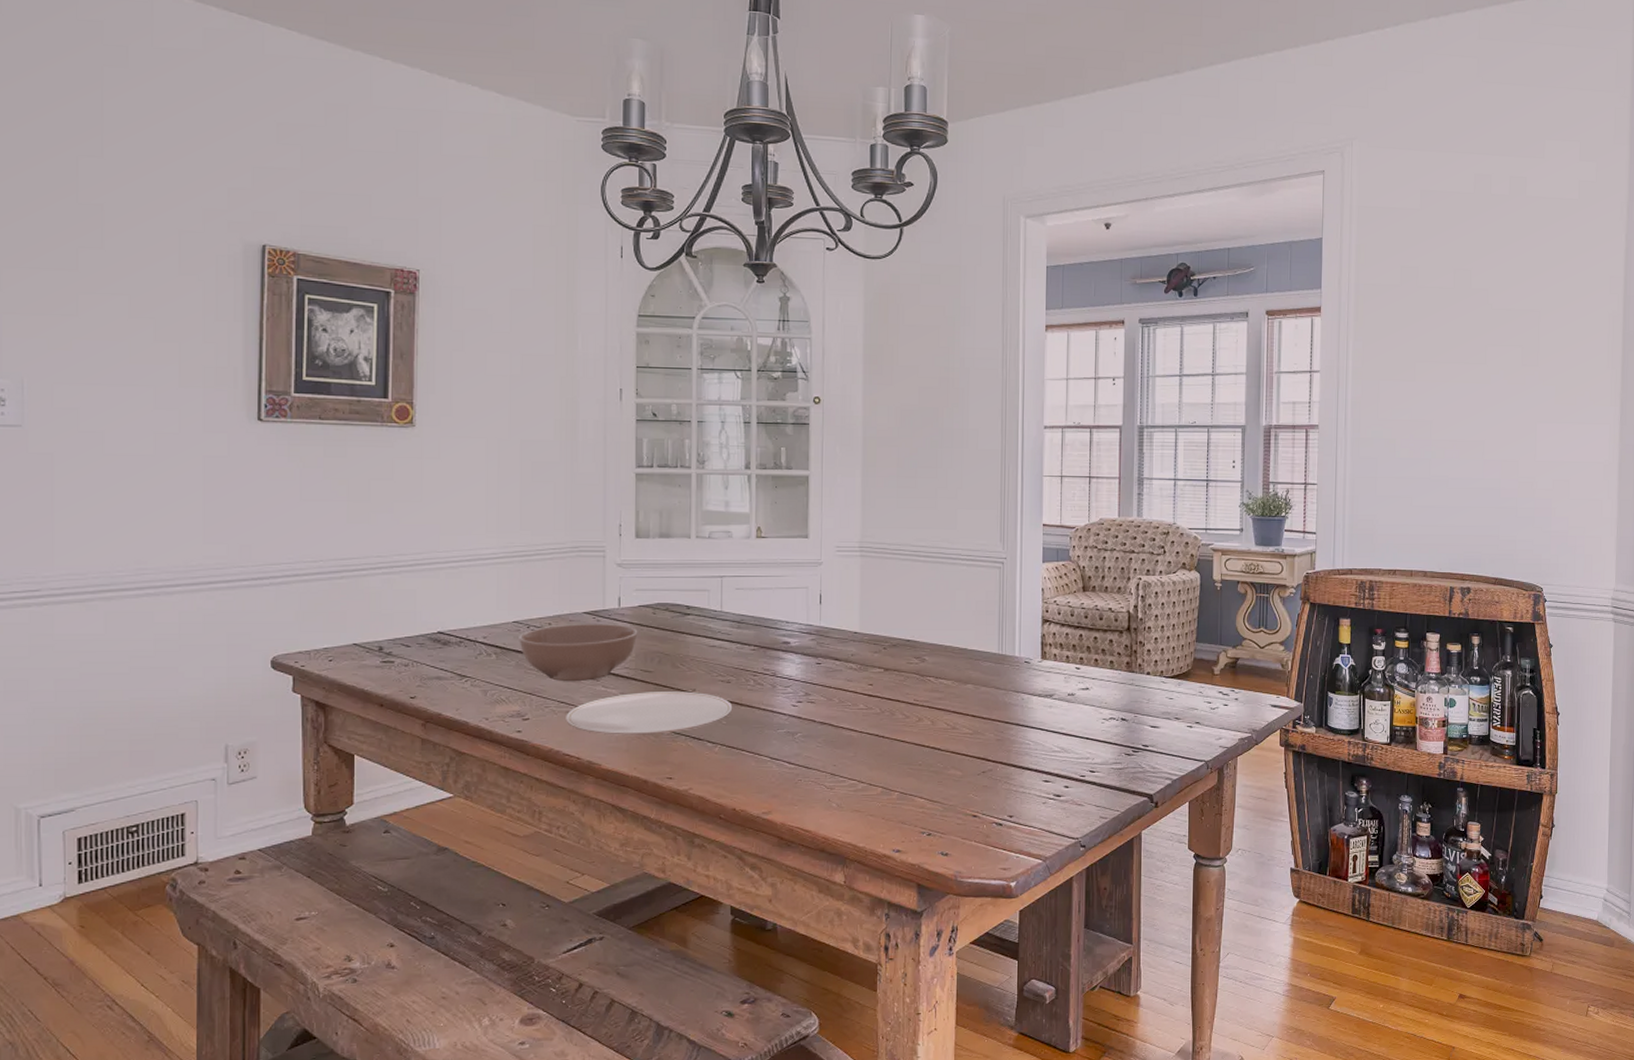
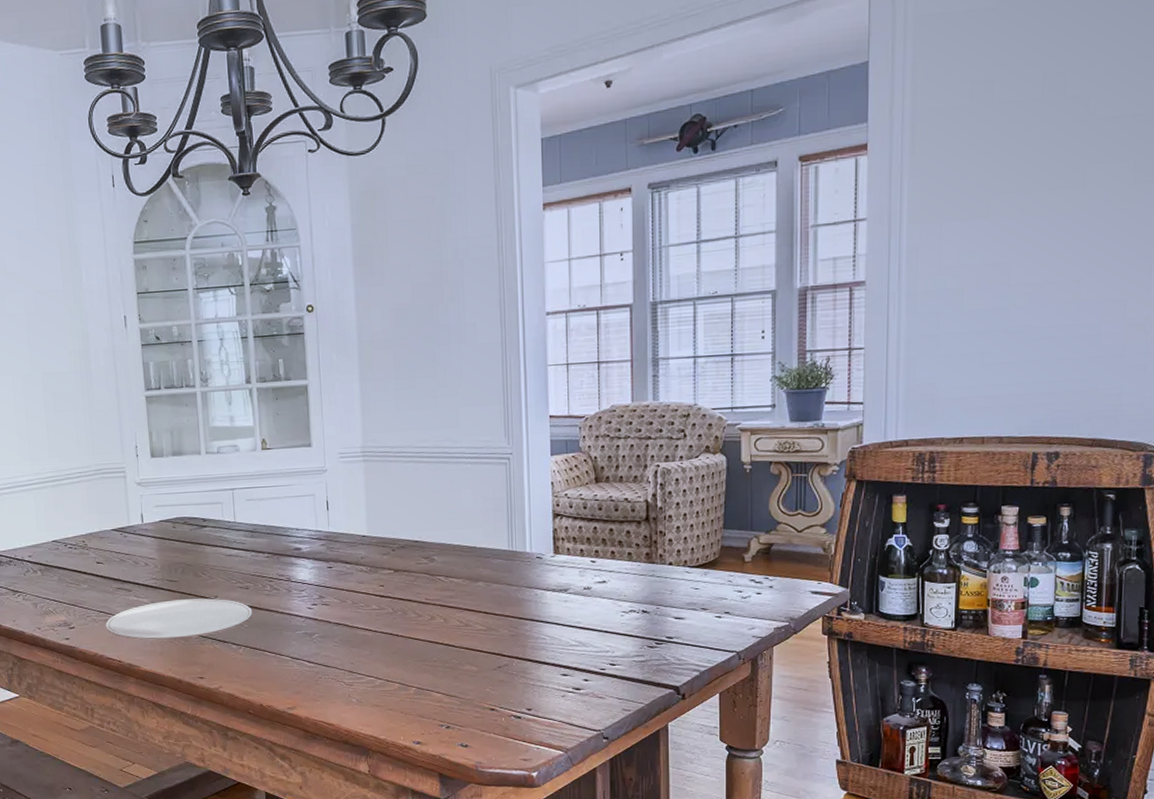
bowl: present [519,624,638,681] -> none [58,539,161,593]

